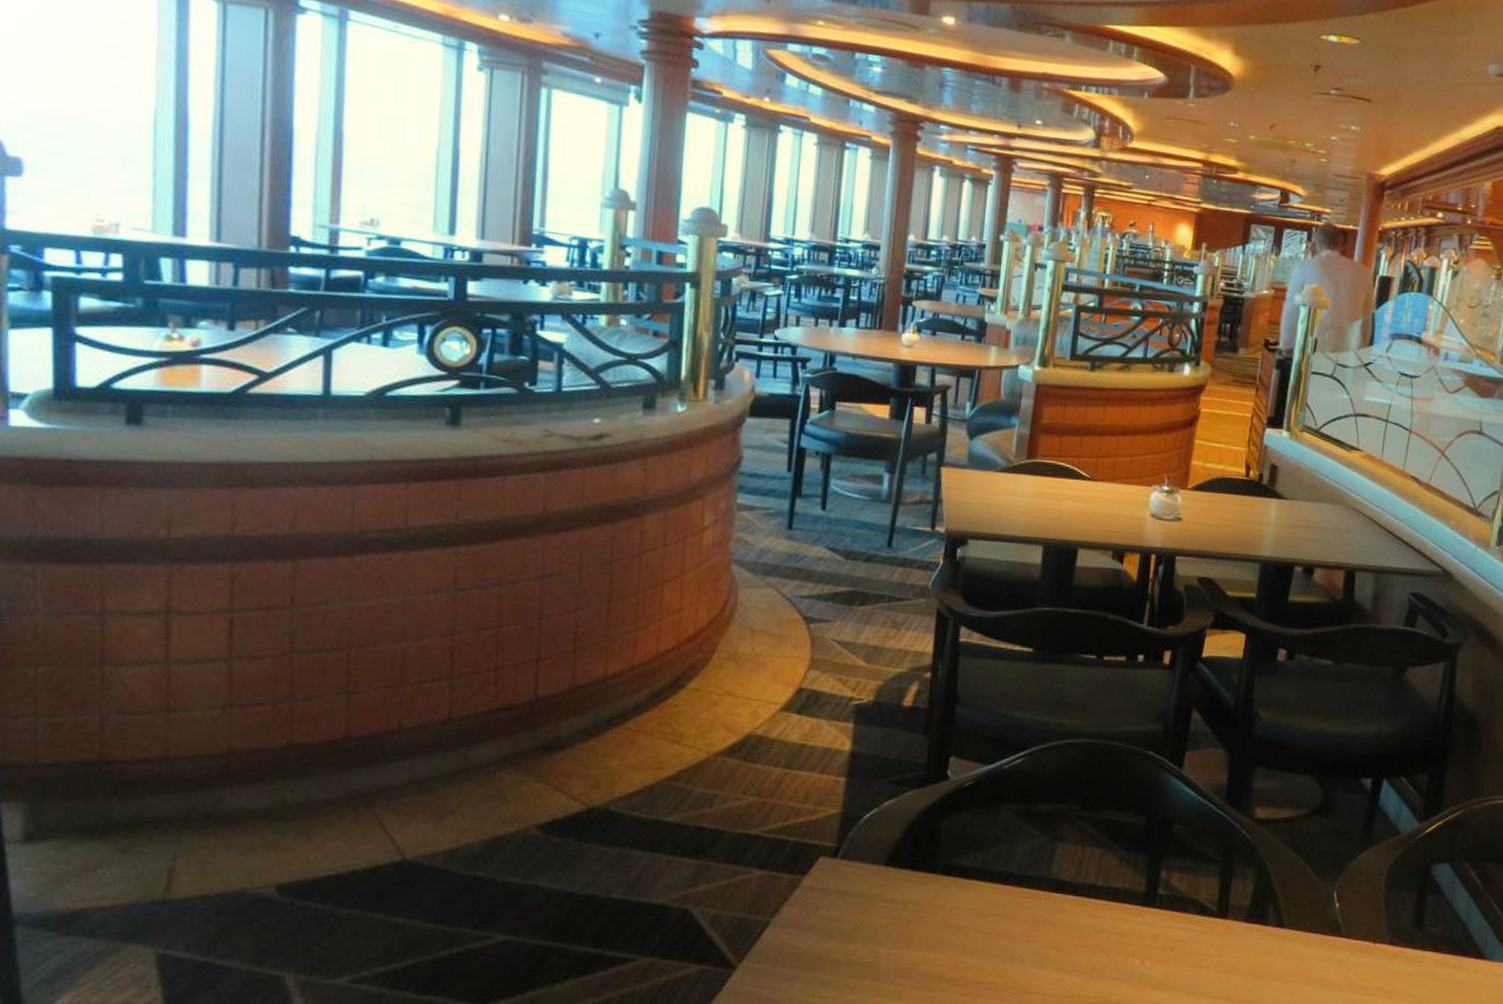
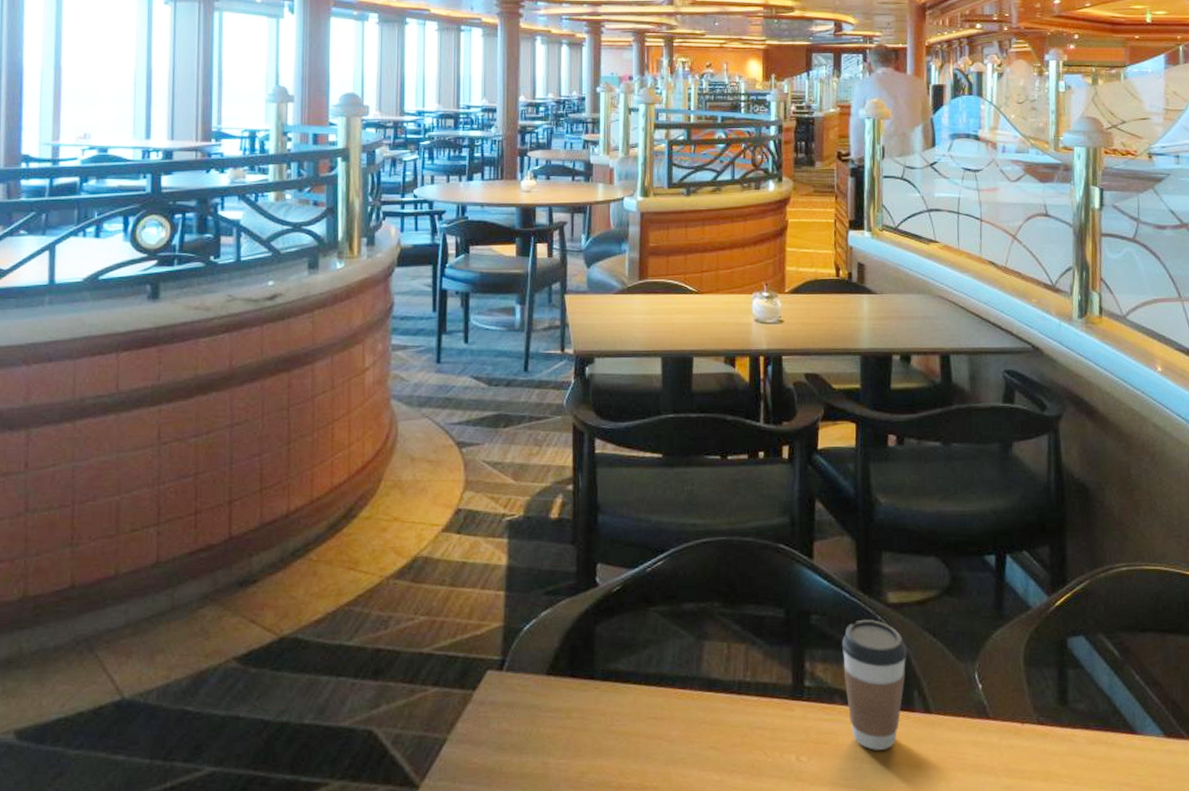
coffee cup: none [1199,833,1268,960] -> present [841,620,907,750]

